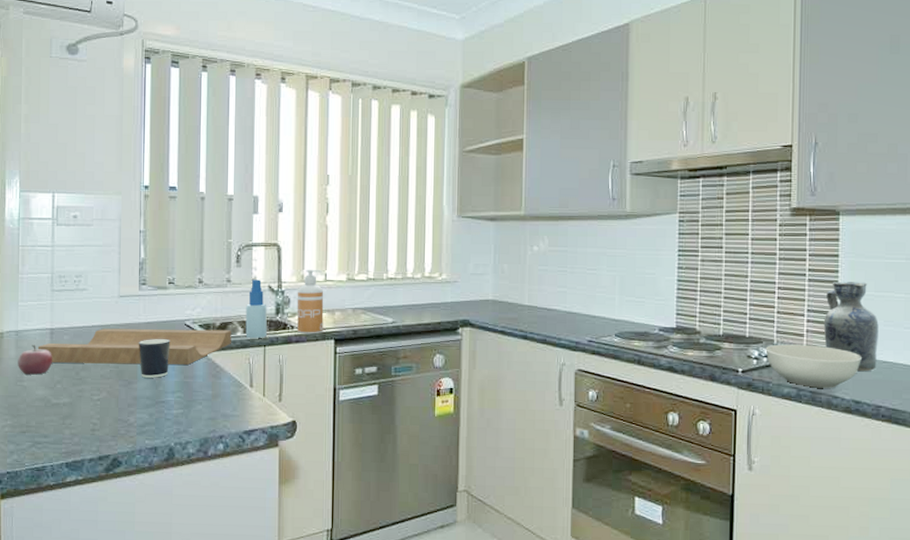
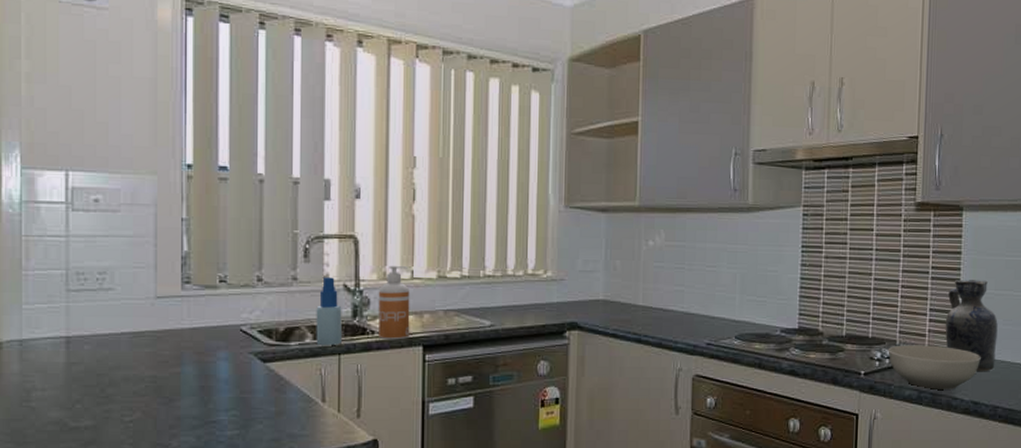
fruit: present [18,344,53,375] -> none [23,356,70,393]
cutting board: present [37,328,231,365] -> none [49,335,298,378]
mug: present [138,339,170,378] -> none [181,348,222,394]

